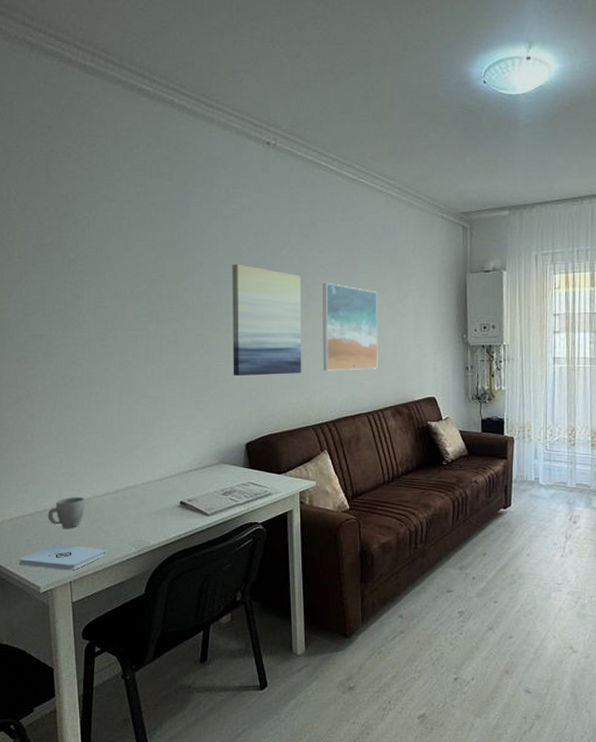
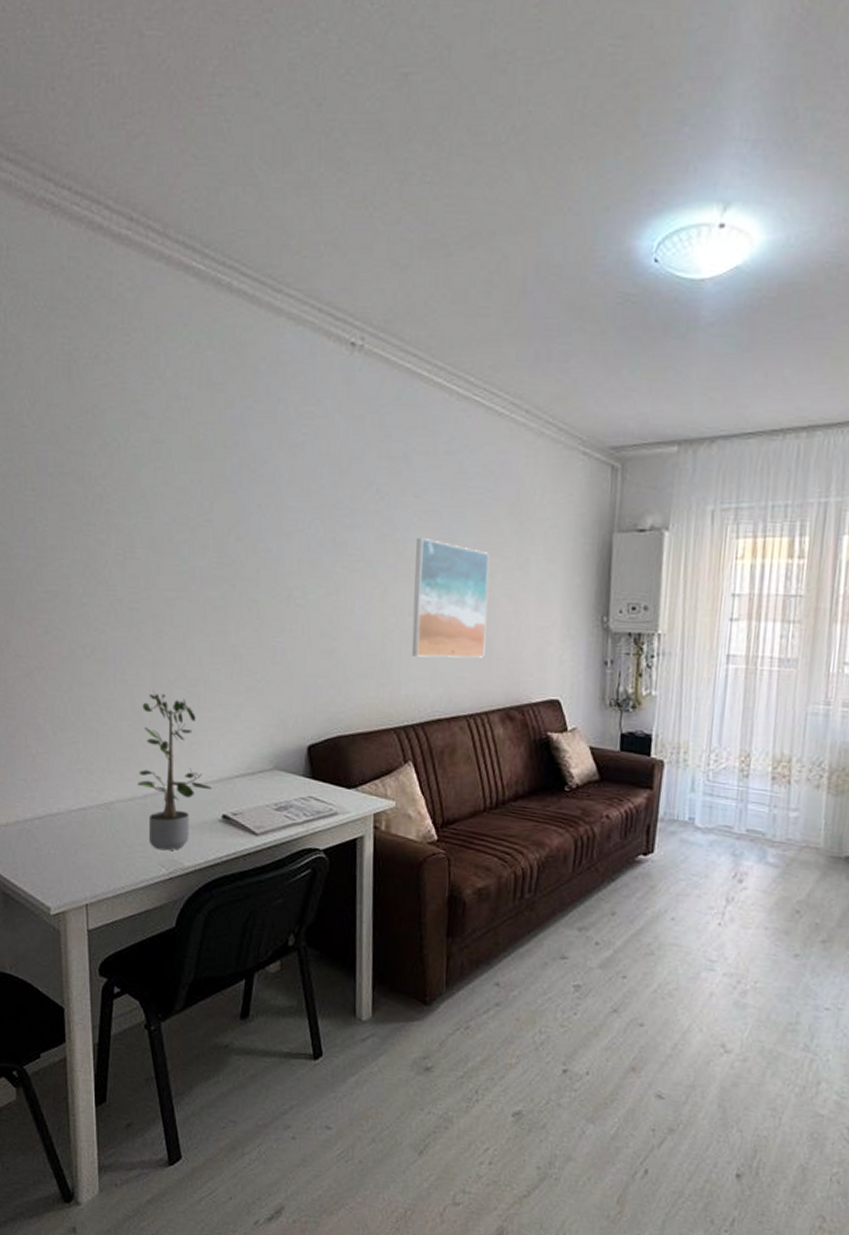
notepad: present [18,544,107,571] -> none [26,856,131,891]
mug: present [47,497,85,528] -> none [60,799,106,839]
potted plant: none [110,407,171,533] -> present [137,689,212,851]
wall art: present [232,264,302,377] -> none [294,507,389,659]

